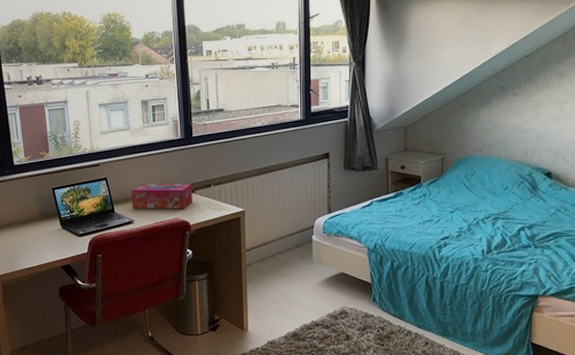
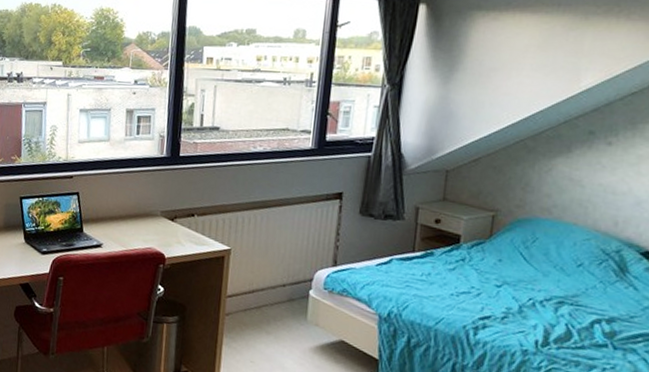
tissue box: present [131,184,192,209] -> none [102,203,173,238]

